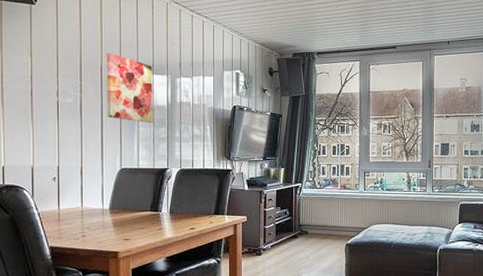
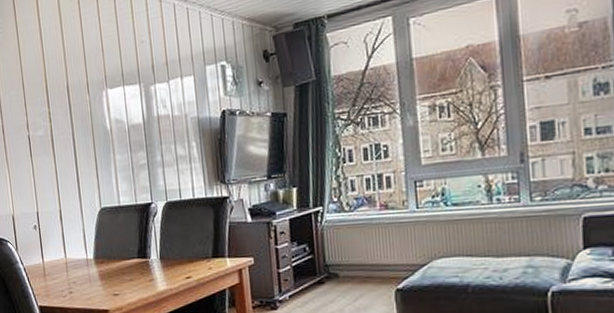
wall art: present [106,52,153,123] -> none [71,67,129,149]

